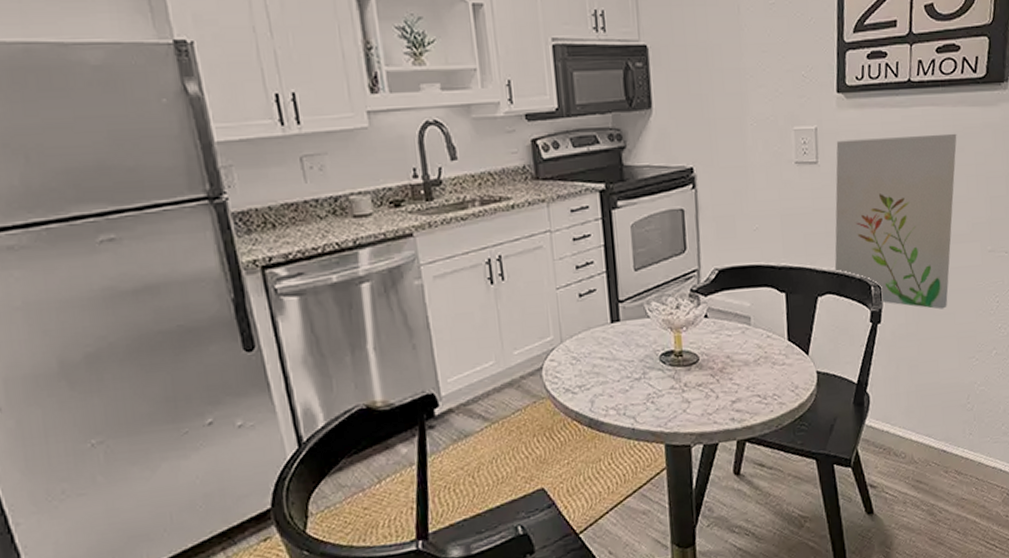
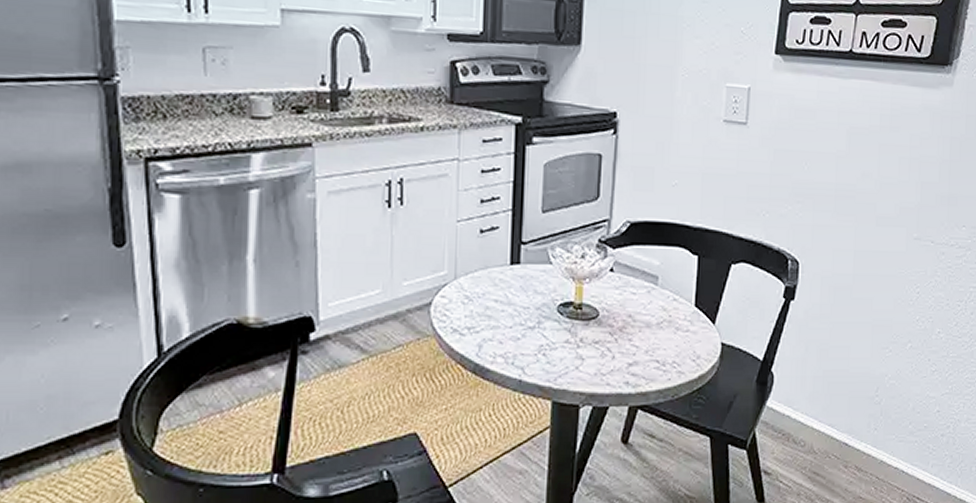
wall art: present [834,133,957,310] -> none [752,103,894,293]

